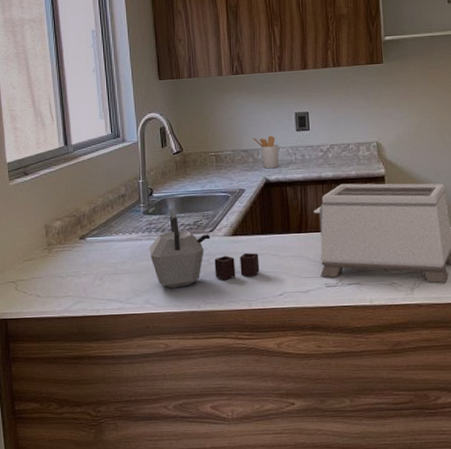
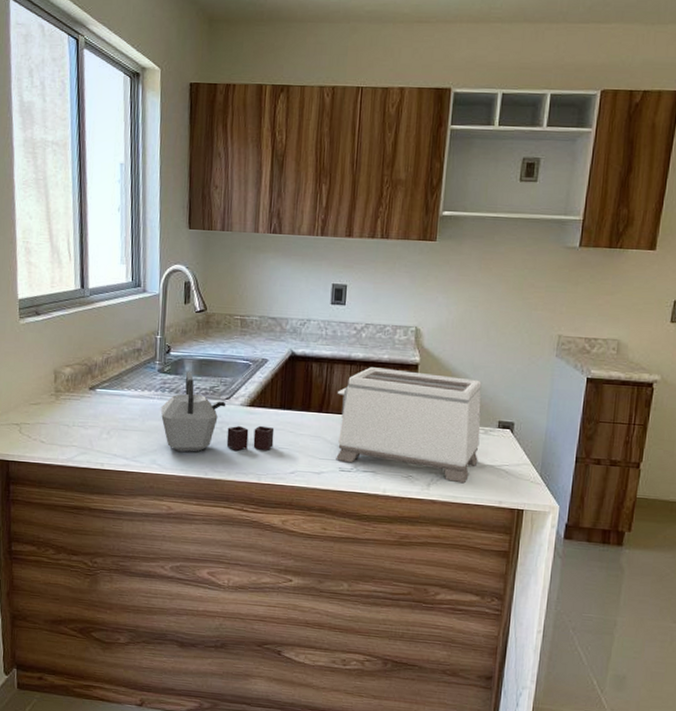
utensil holder: present [253,135,279,169] -> none [283,305,310,342]

